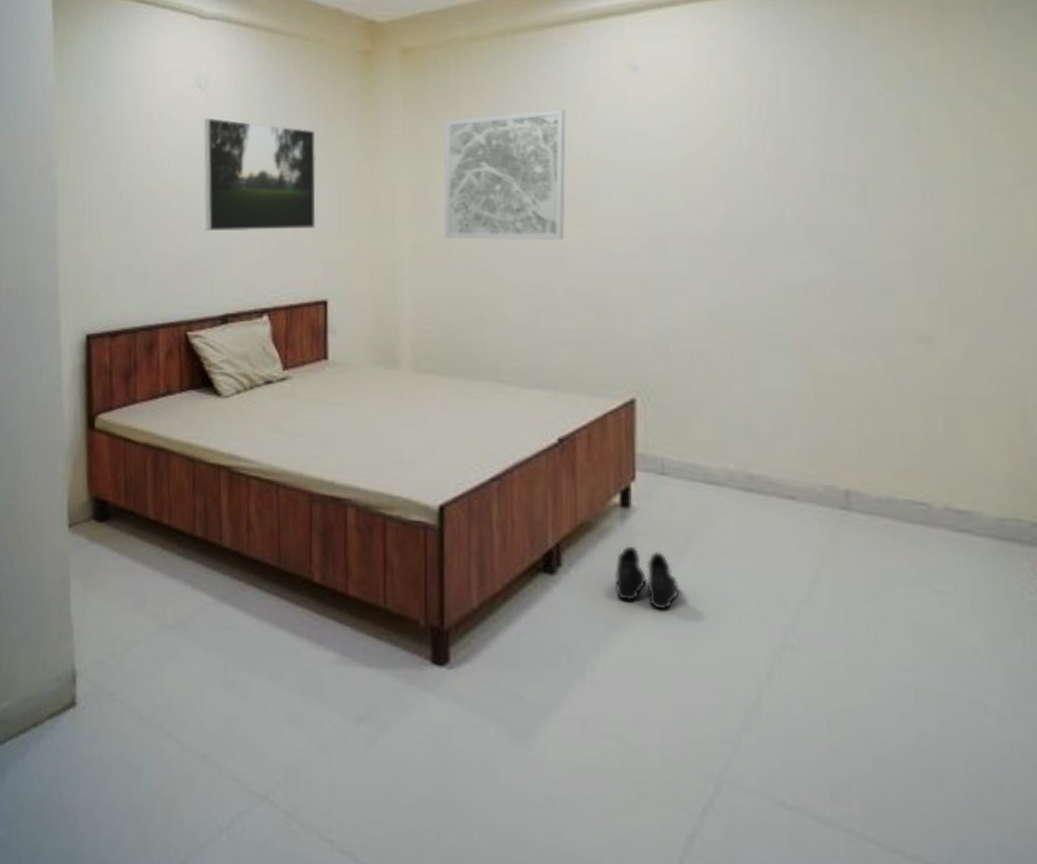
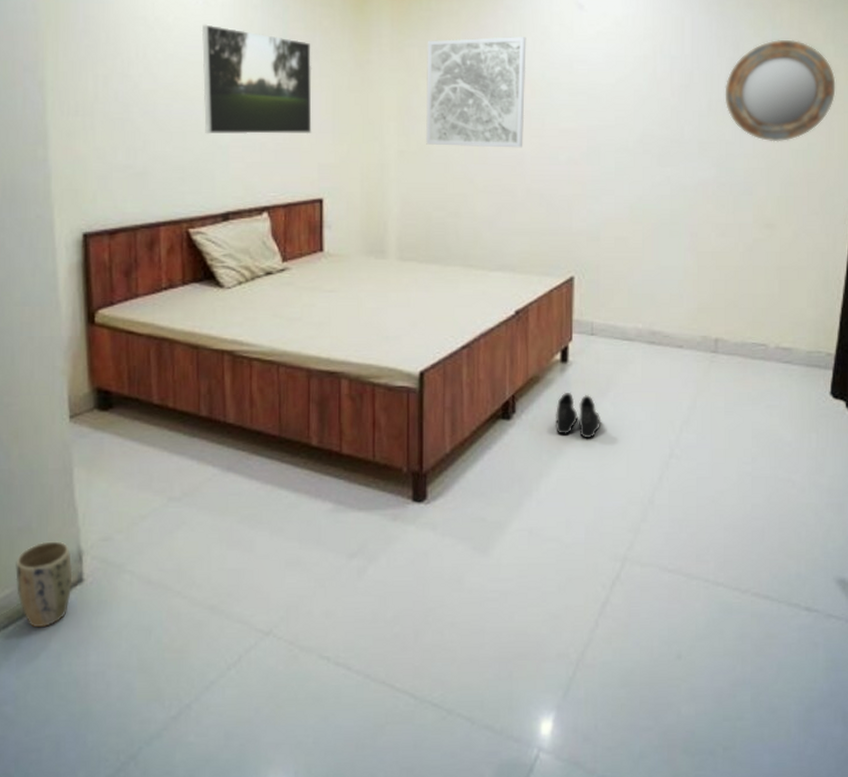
plant pot: none [13,655,66,749] -> present [15,541,73,628]
home mirror: none [843,89,1022,227] -> present [725,39,836,142]

